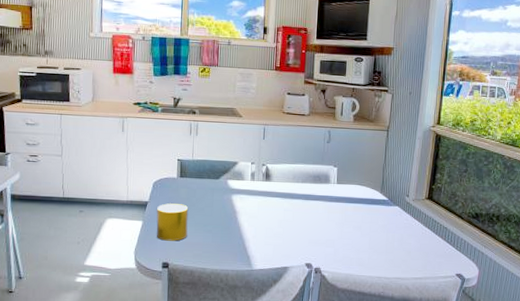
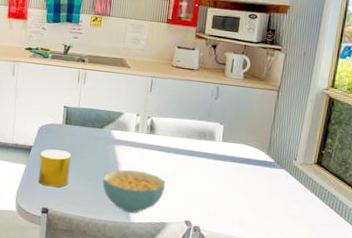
cereal bowl: none [222,217,285,261] -> present [102,169,166,214]

